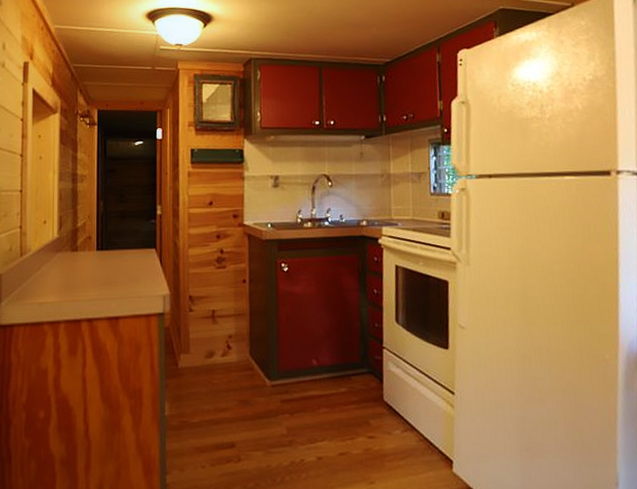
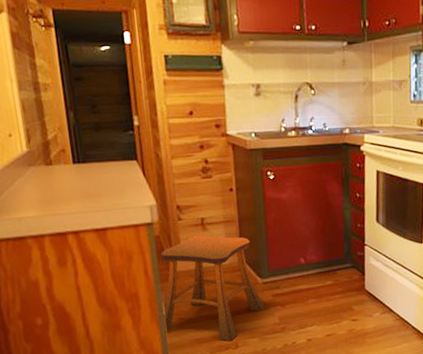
stool: none [164,328,273,453] -> present [160,235,266,341]

